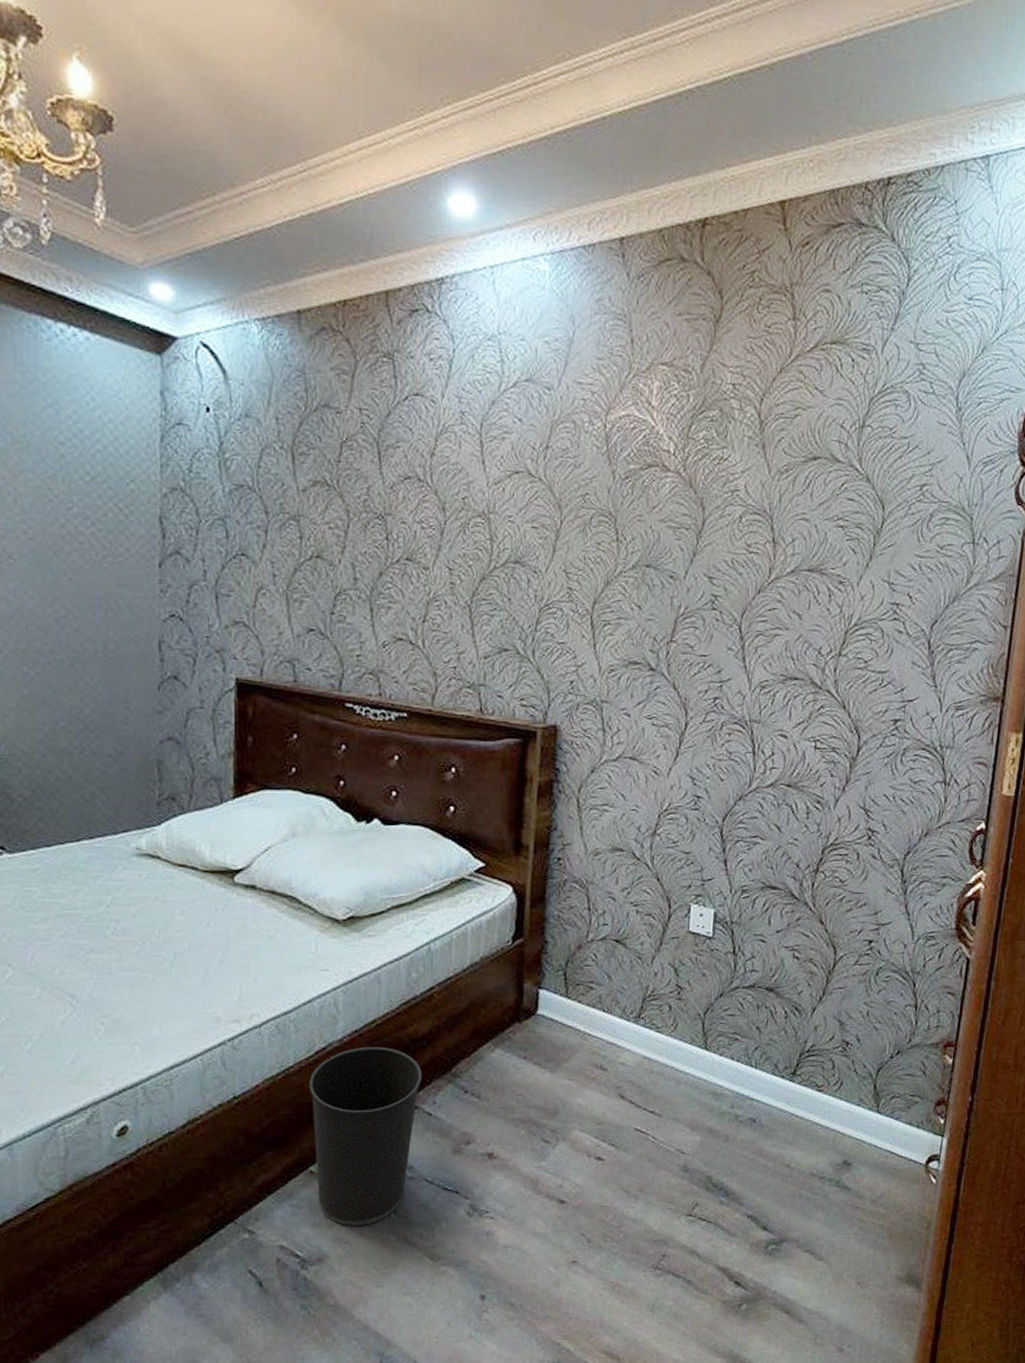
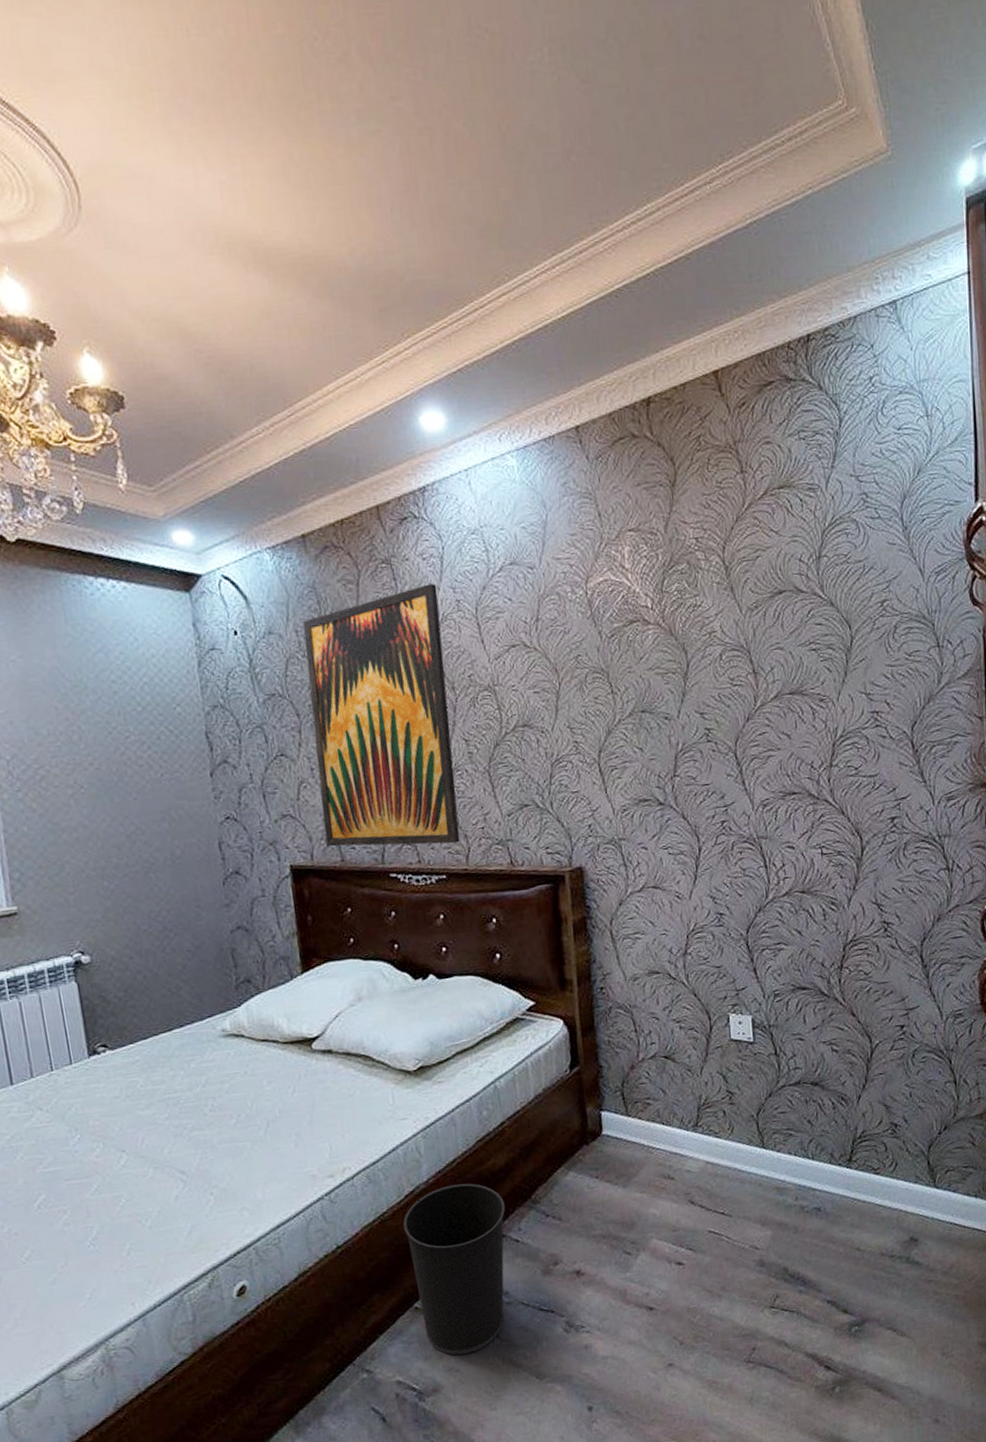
wall art: none [279,388,441,680] -> present [303,583,461,847]

